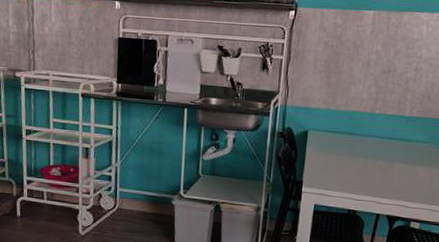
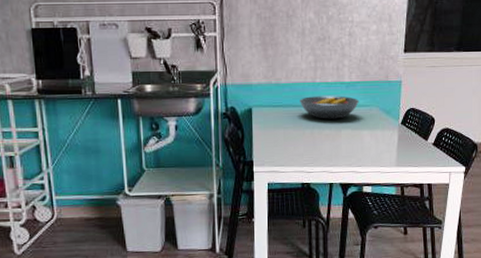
fruit bowl: none [356,126,417,152] -> present [300,96,359,119]

